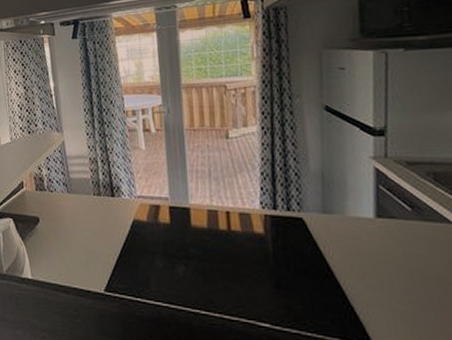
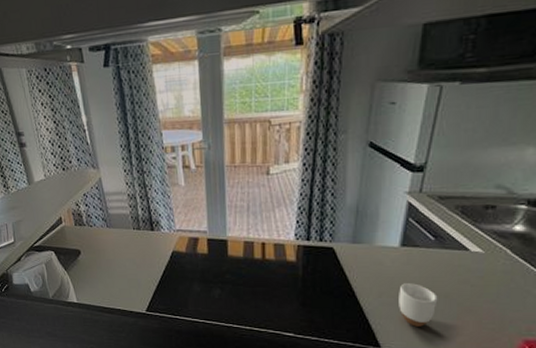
mug: none [383,262,431,319] -> present [399,283,438,327]

